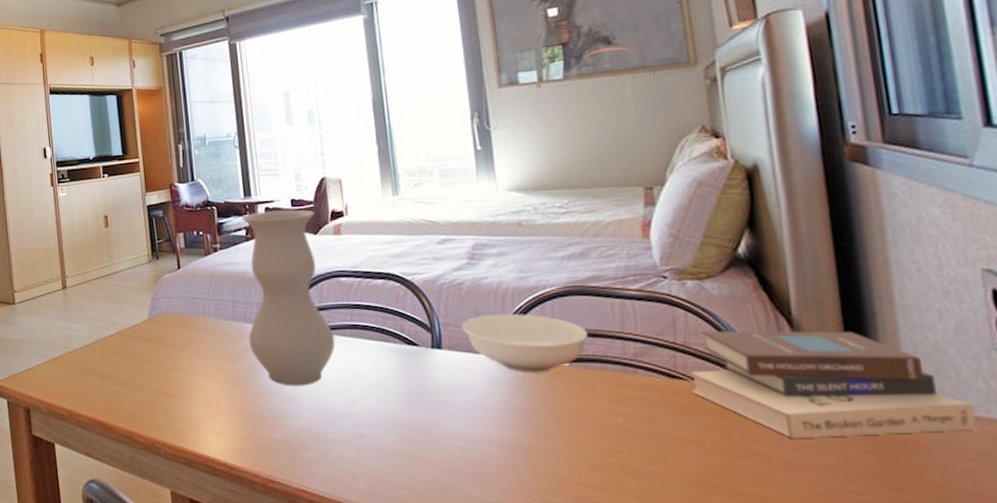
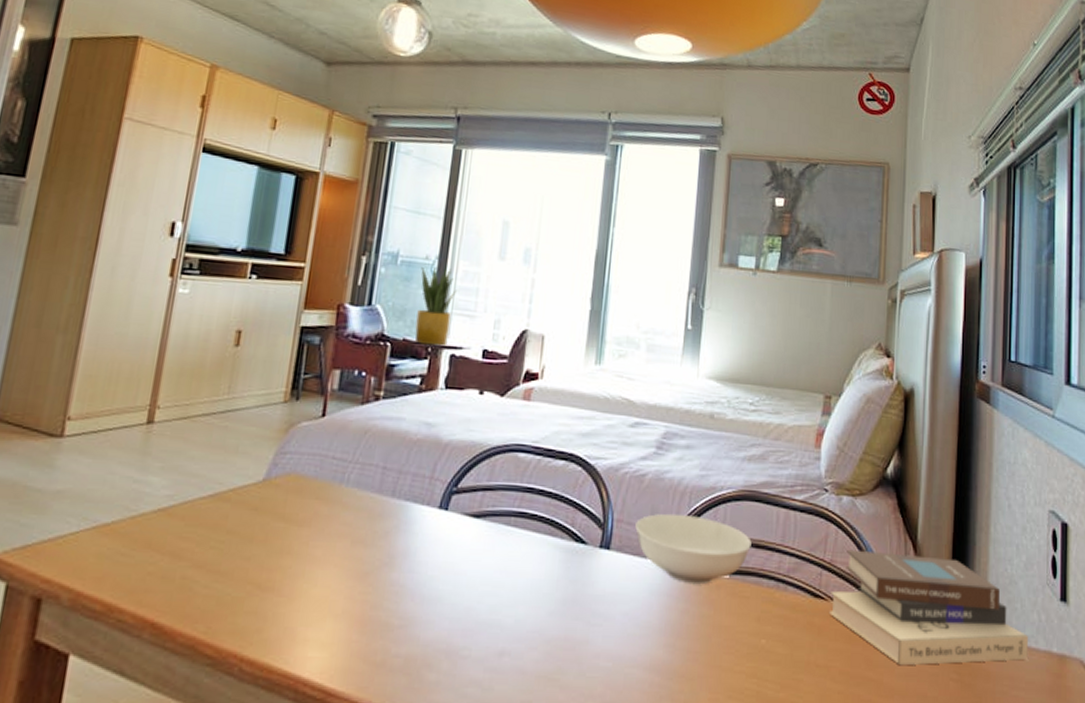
planter: none [226,138,260,204] -> present [414,265,457,346]
vase: present [241,209,336,385] -> none [391,358,508,584]

